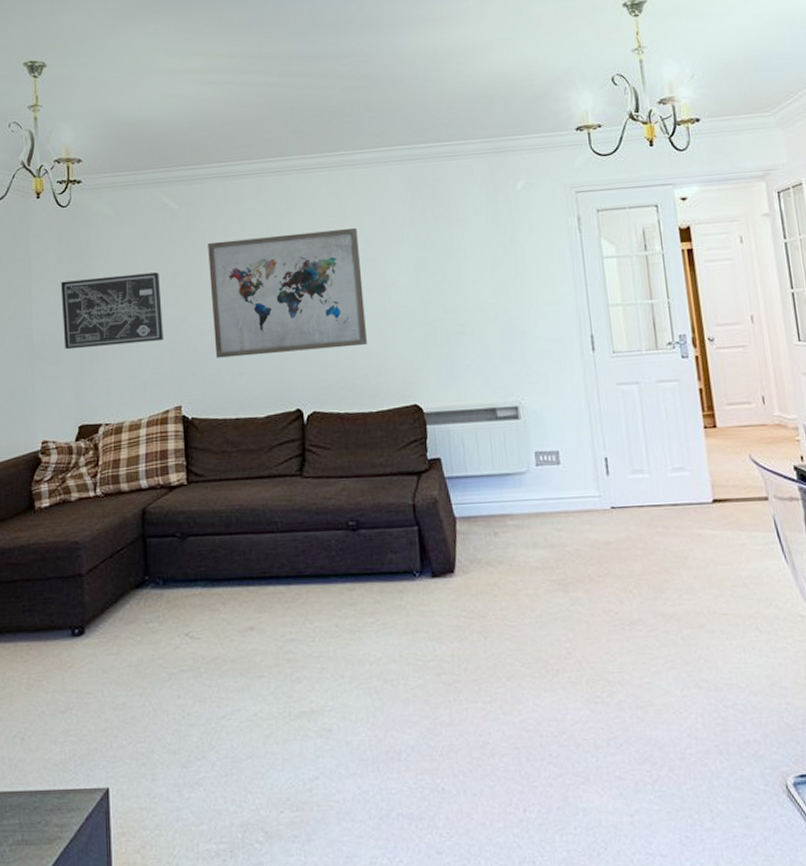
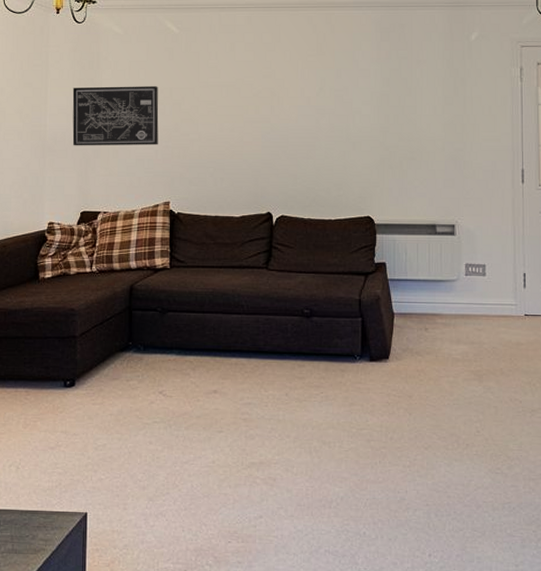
wall art: present [208,227,367,358] -> none [201,61,332,164]

